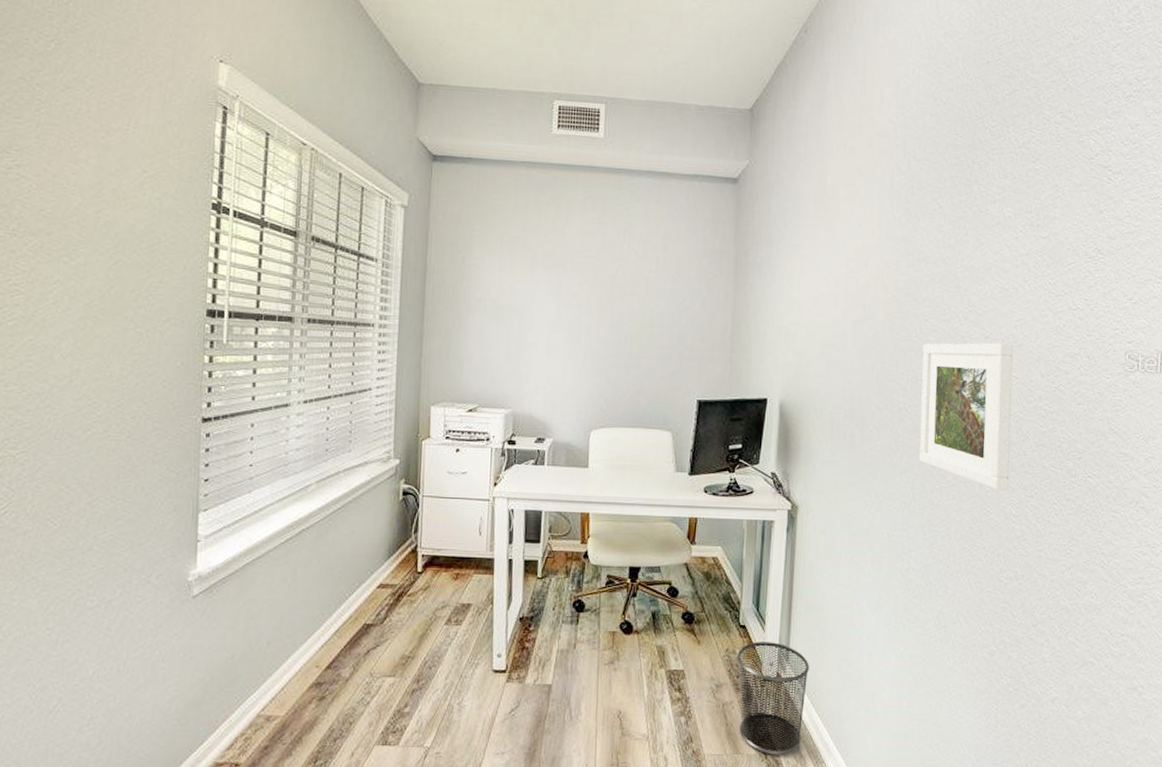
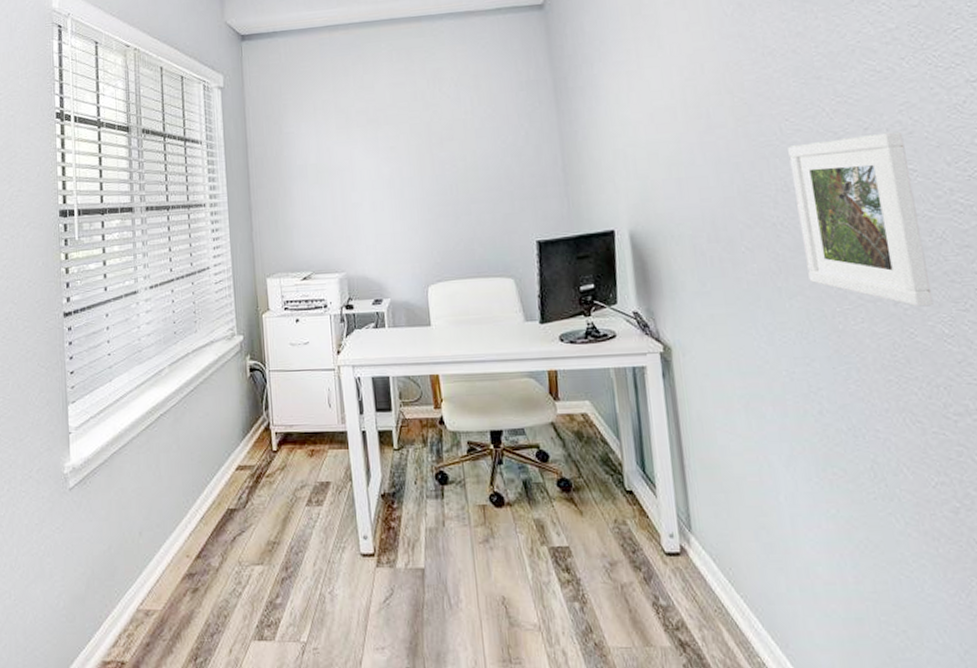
waste bin: present [737,642,809,755] -> none [628,509,725,647]

